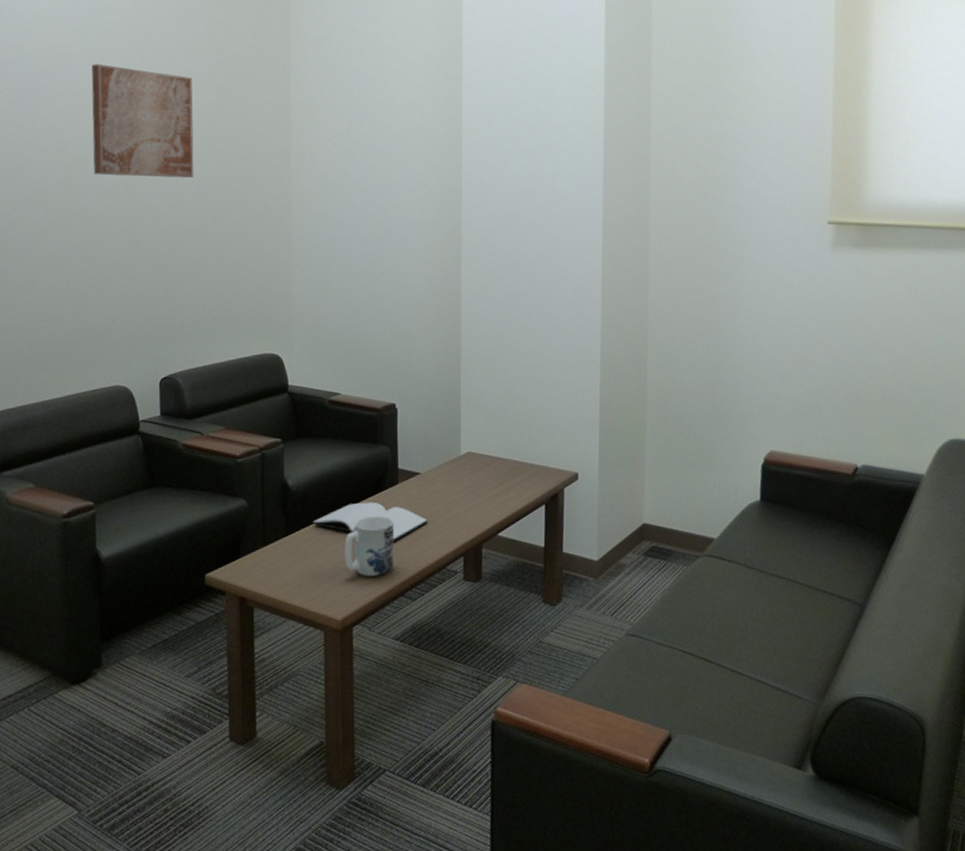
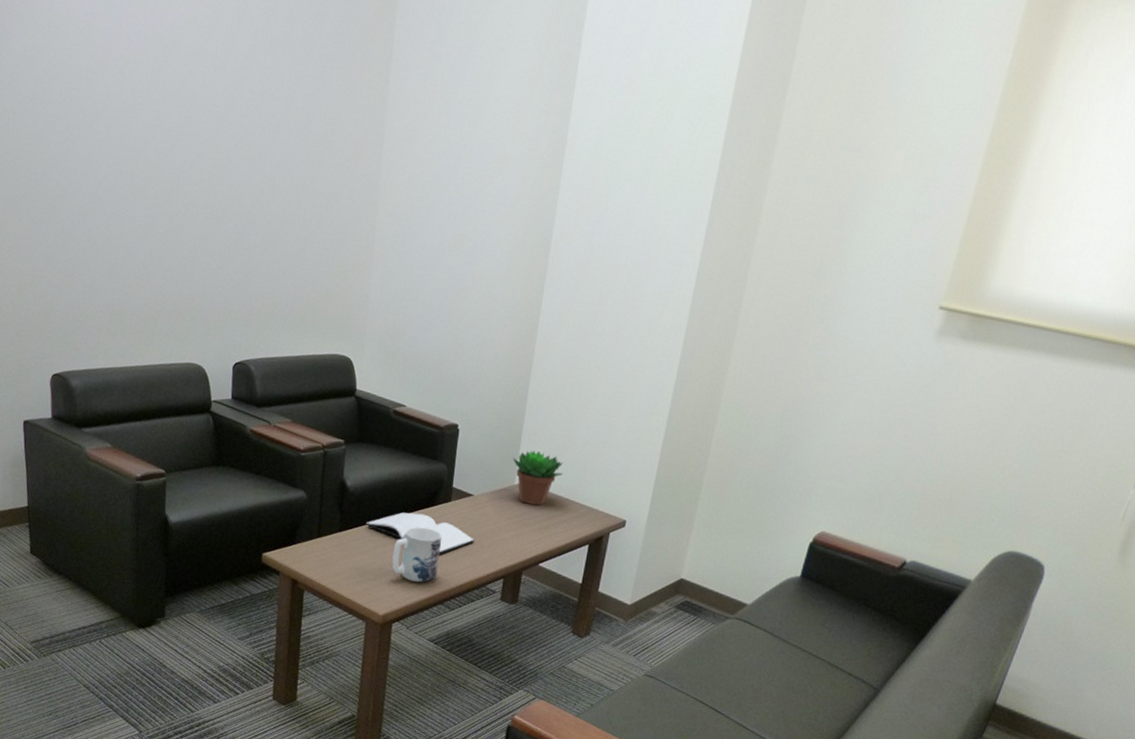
wall art: present [91,64,194,178] -> none [181,14,289,158]
succulent plant: none [455,416,507,473] -> present [513,450,563,506]

